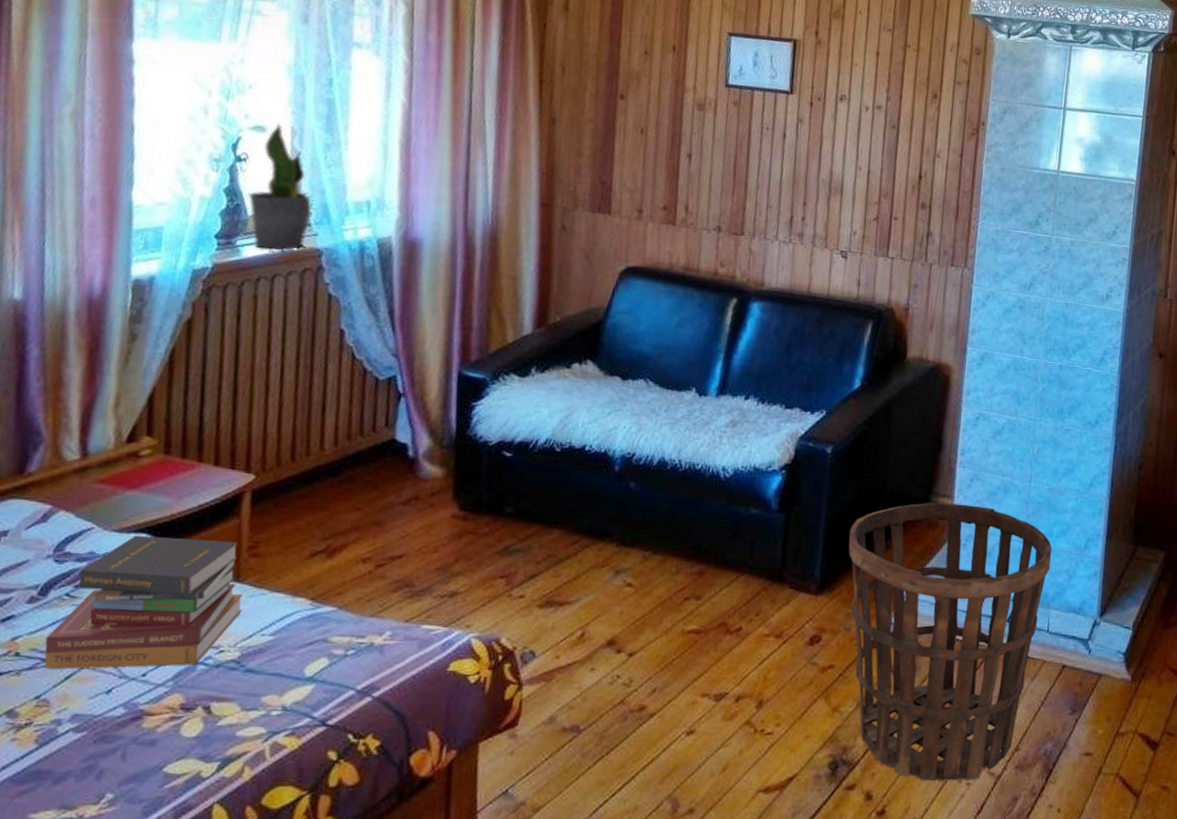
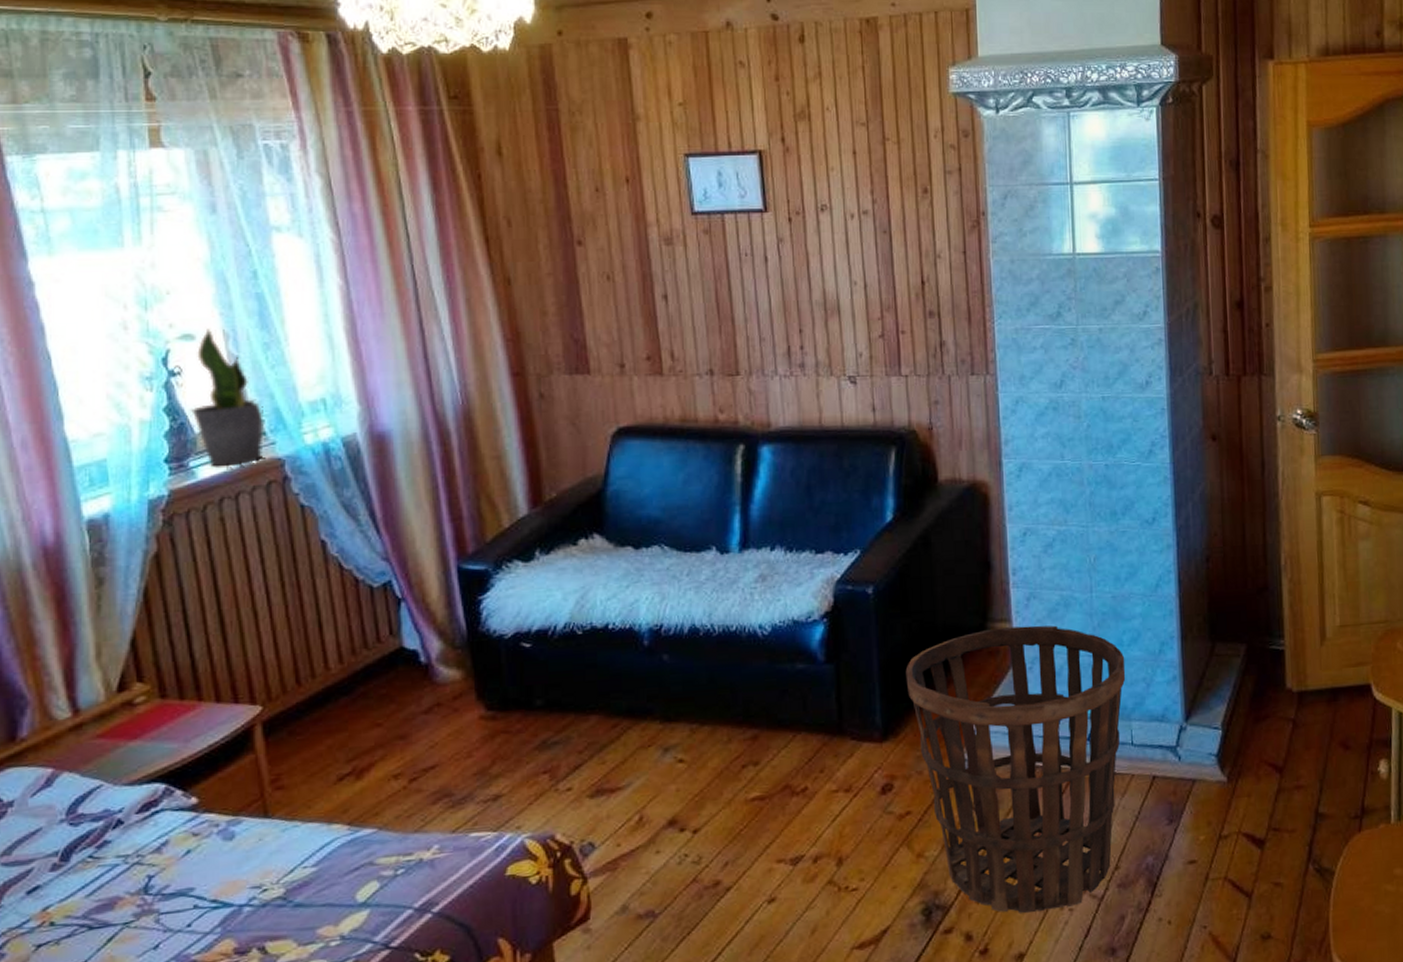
books: present [44,536,243,670] -> none [78,778,279,934]

